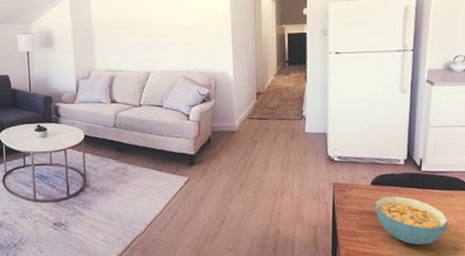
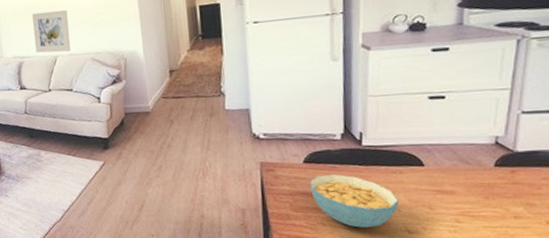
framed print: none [127,27,164,69] -> present [32,10,71,54]

